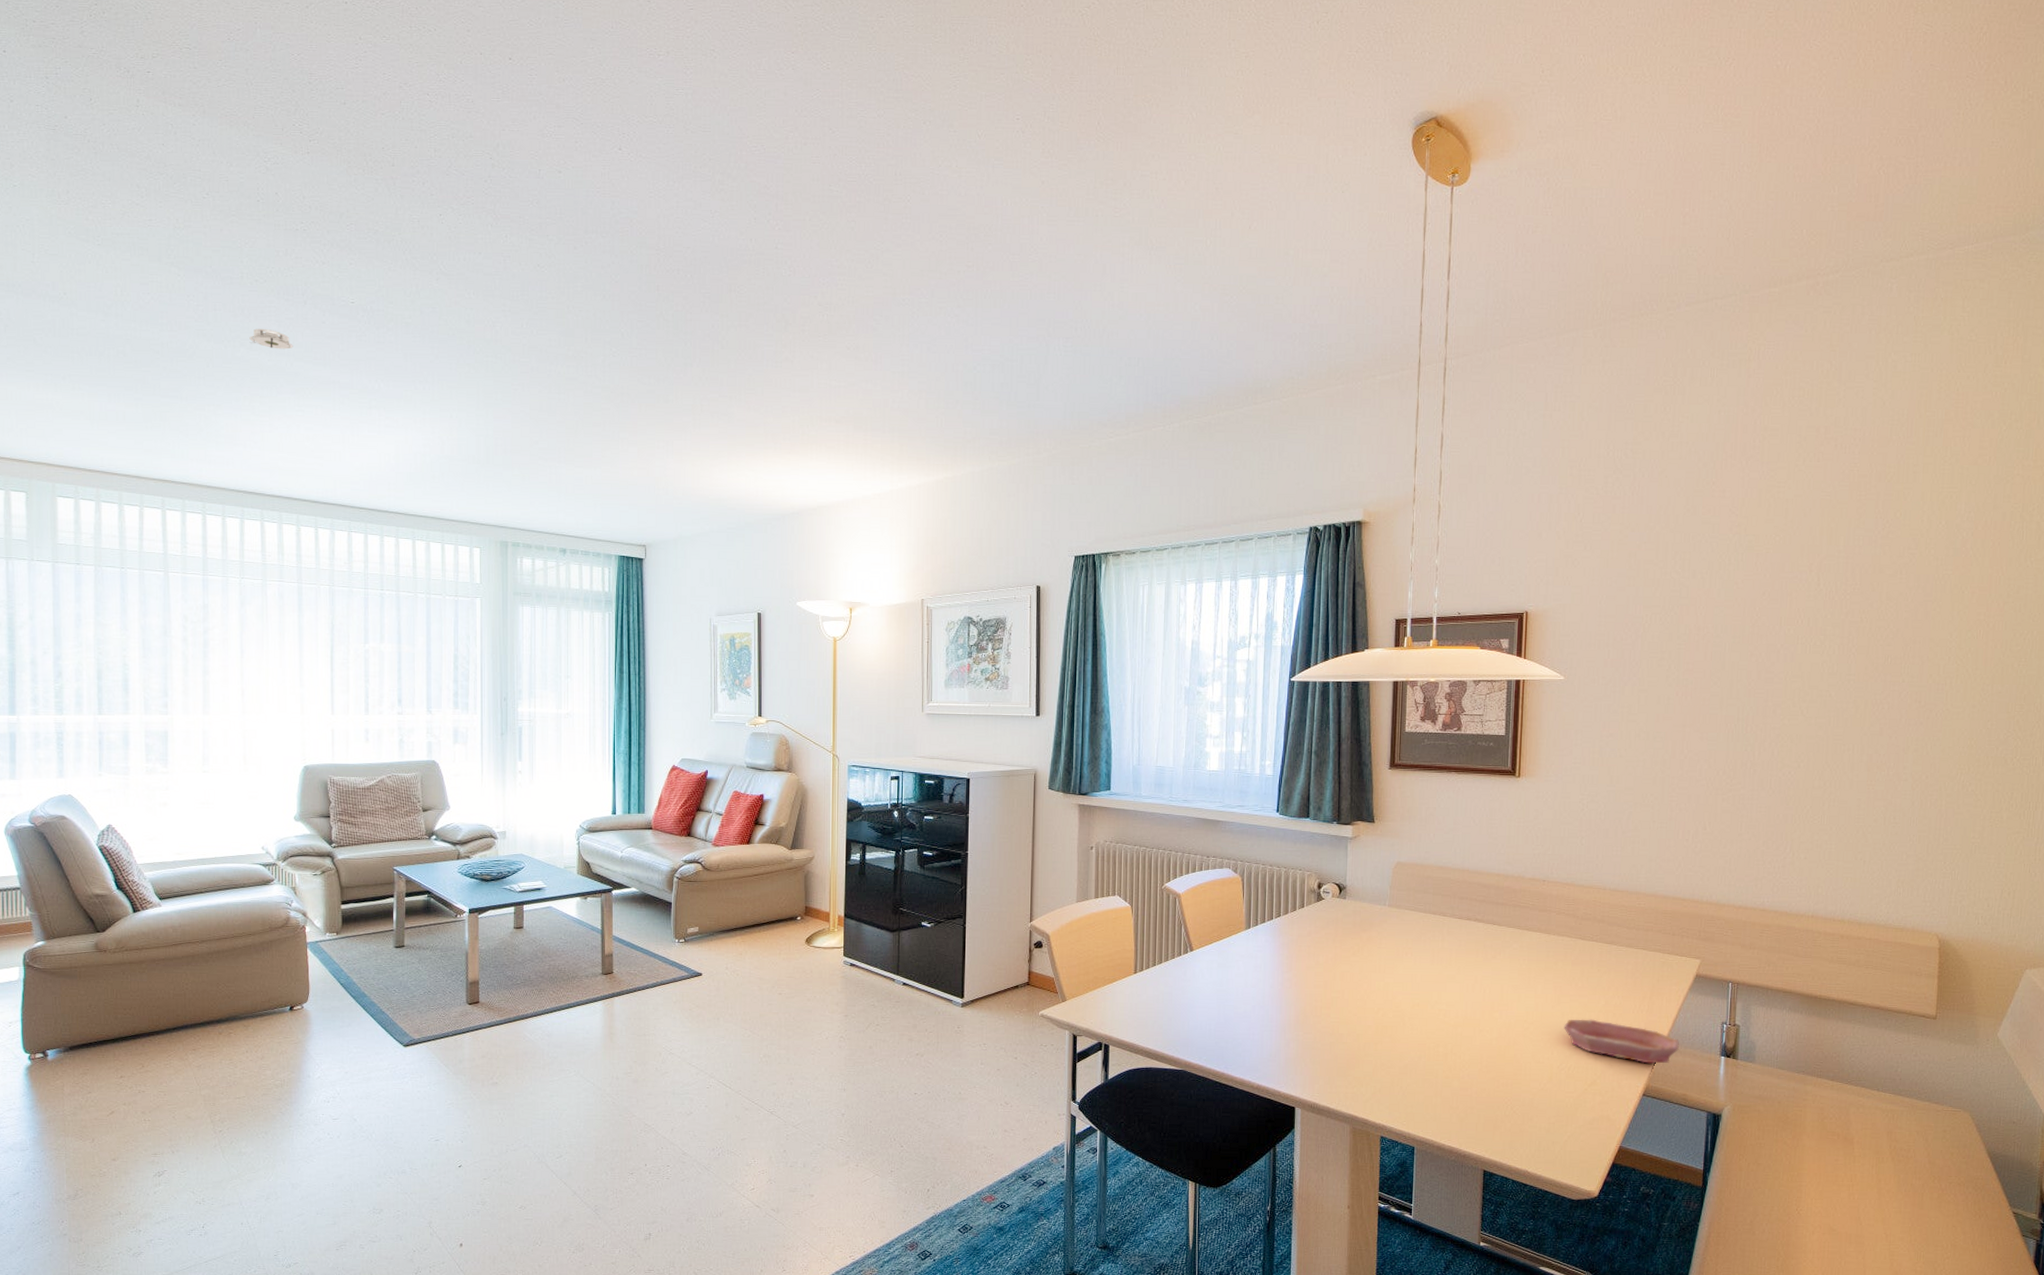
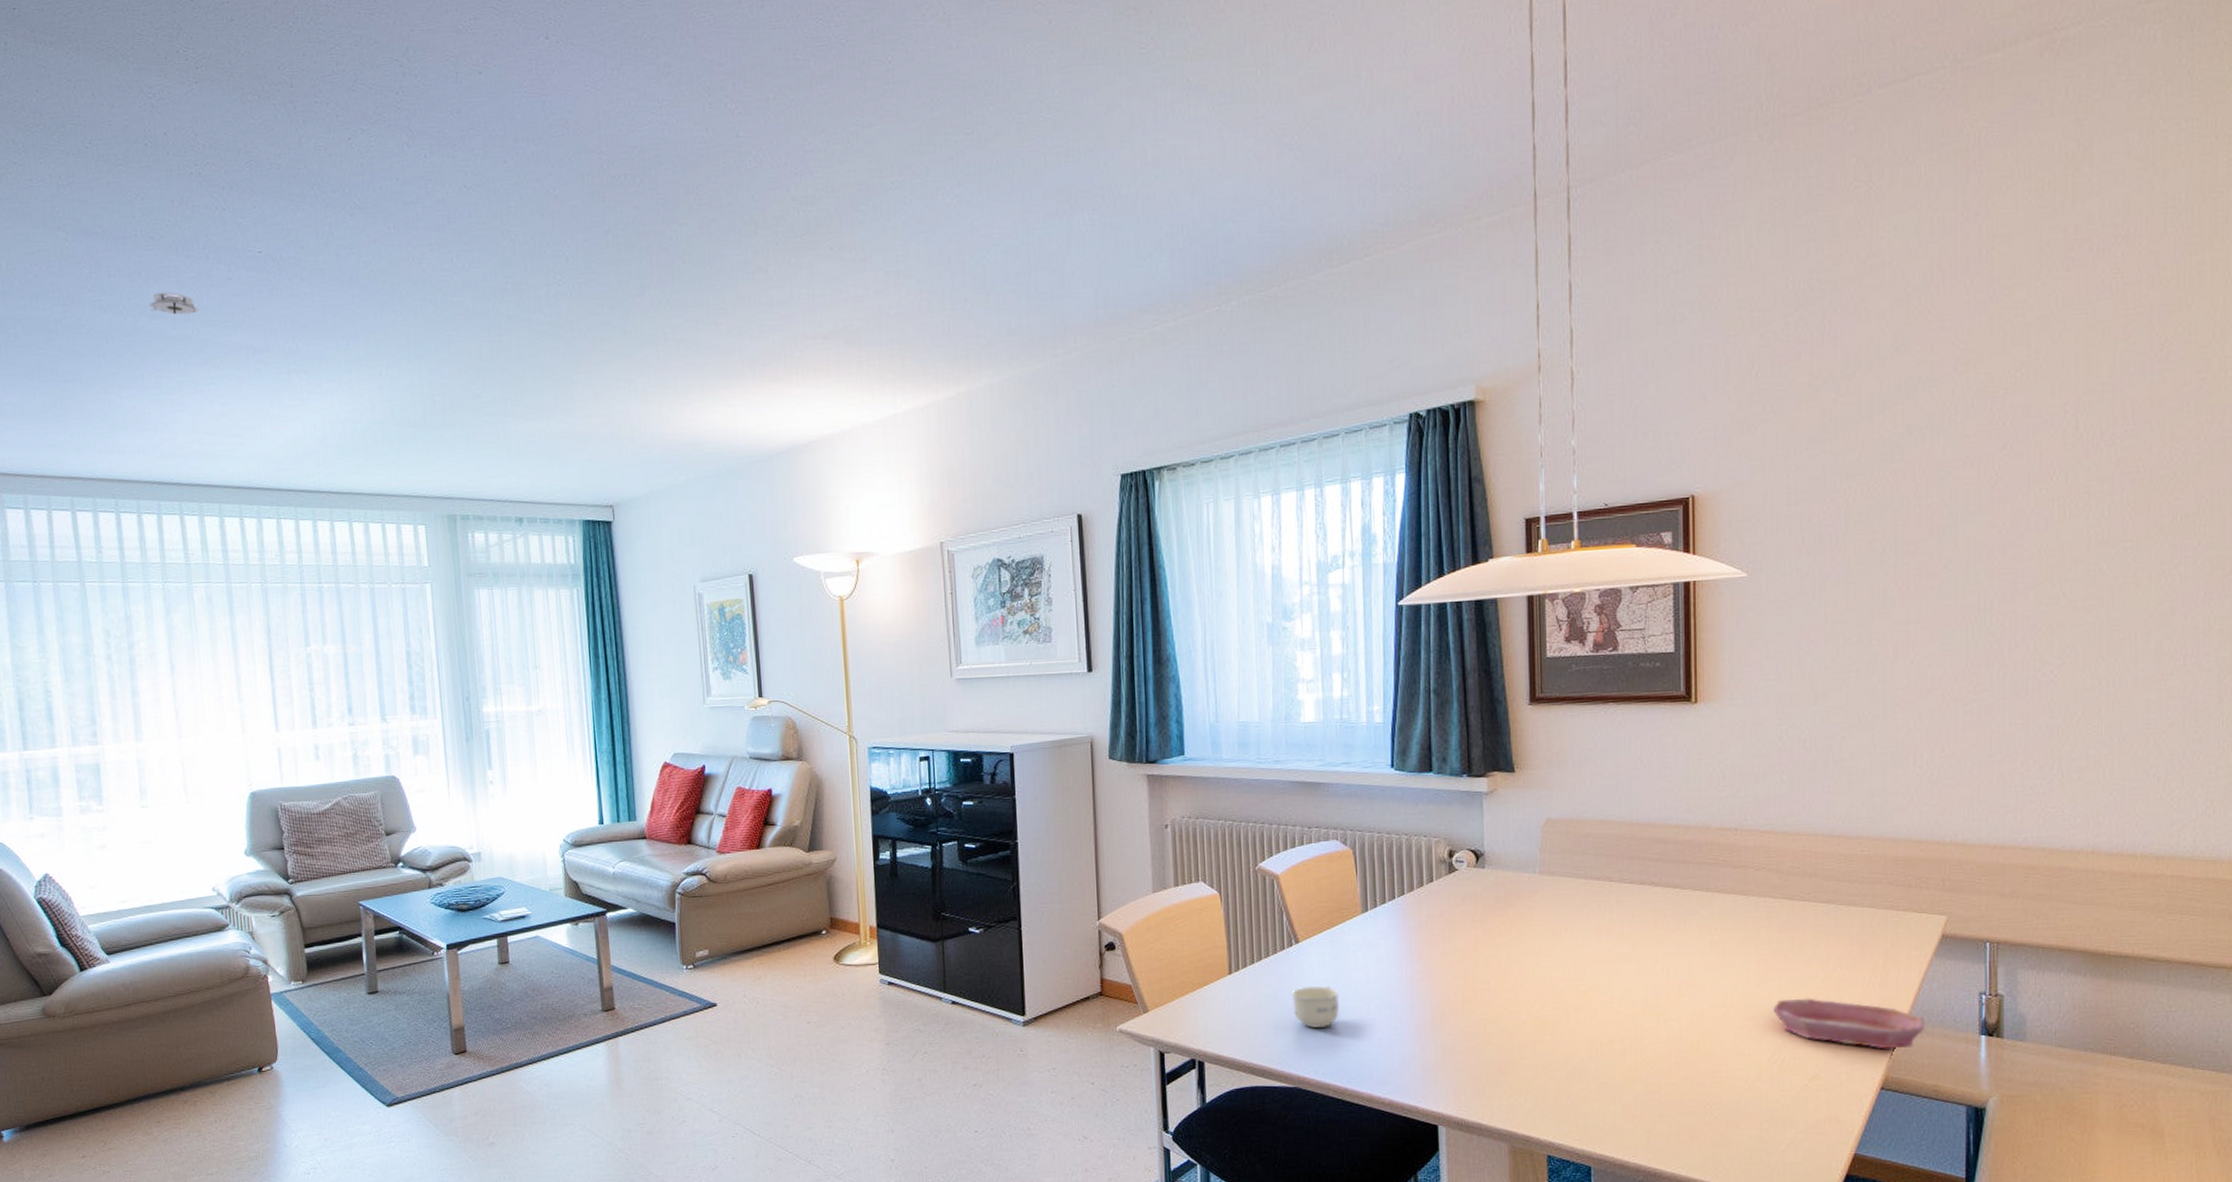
cup: none [1184,987,1223,1022] -> present [1292,985,1340,1028]

